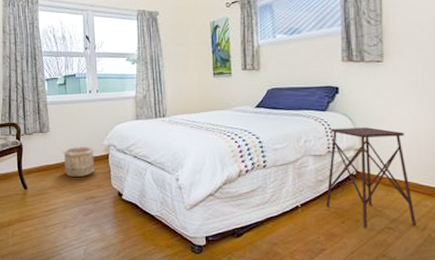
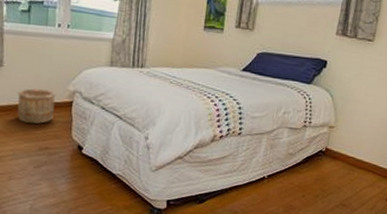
side table: present [325,127,416,229] -> none [290,103,377,205]

